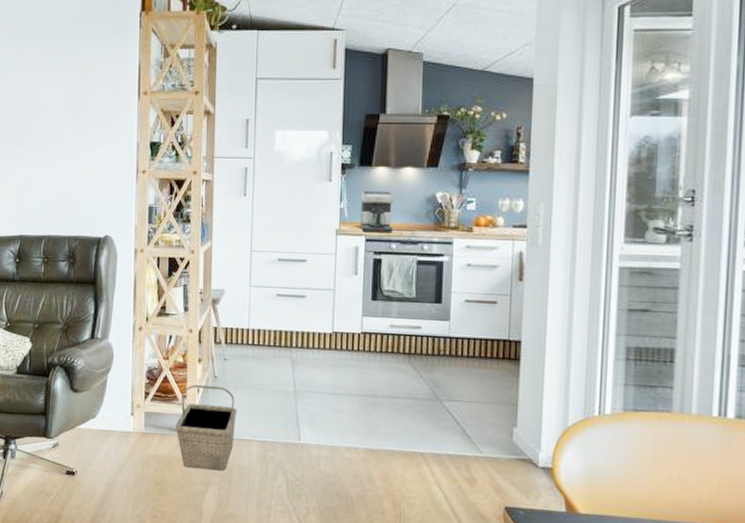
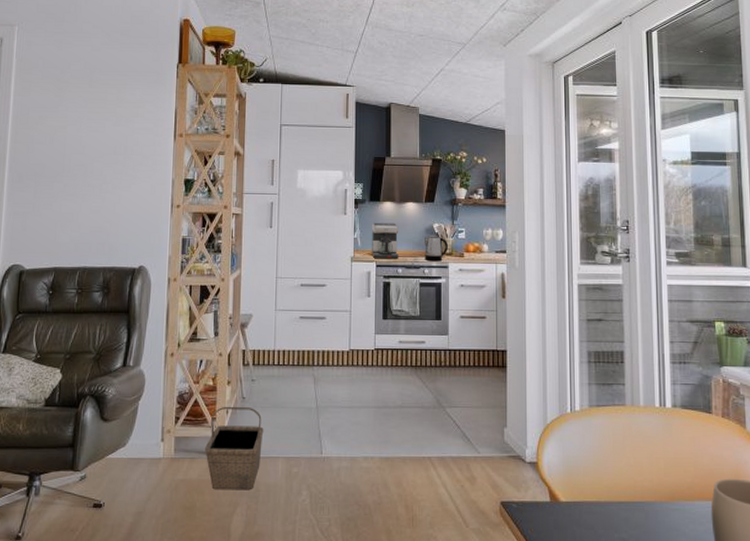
kettle: none [424,205,453,237] -> present [425,234,448,262]

